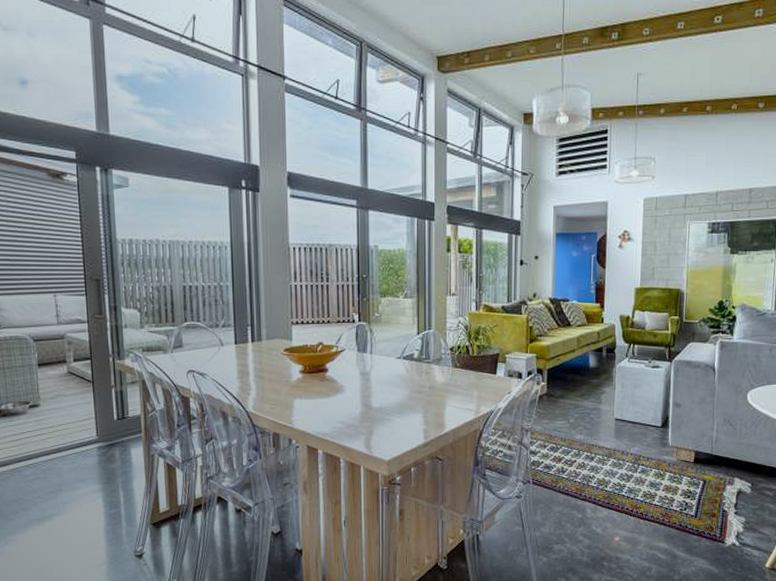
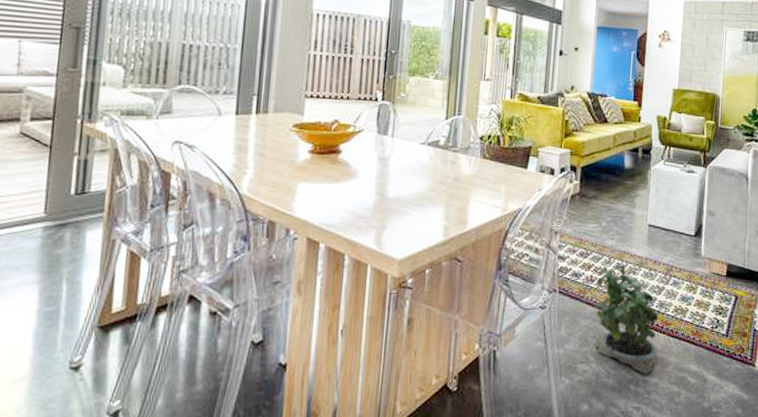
potted plant: none [566,457,629,553] -> present [593,265,659,375]

